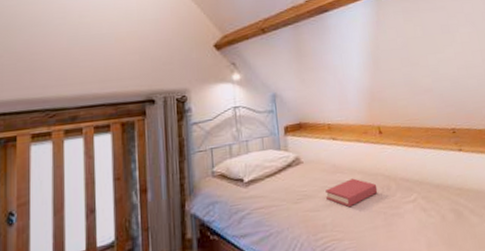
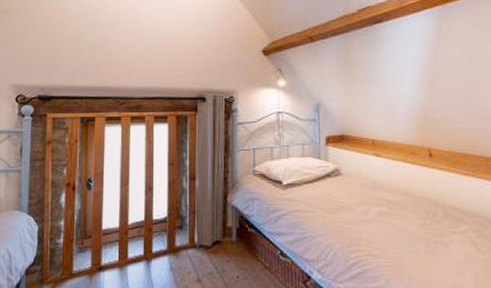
hardback book: present [325,178,378,208] -> none [364,198,422,227]

